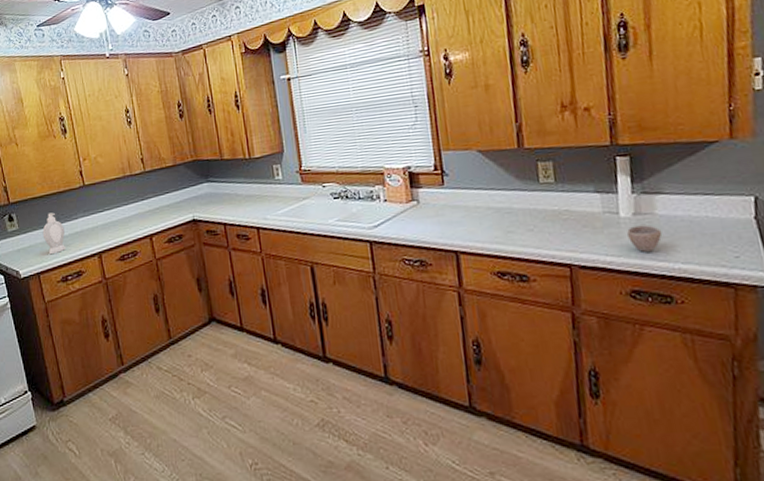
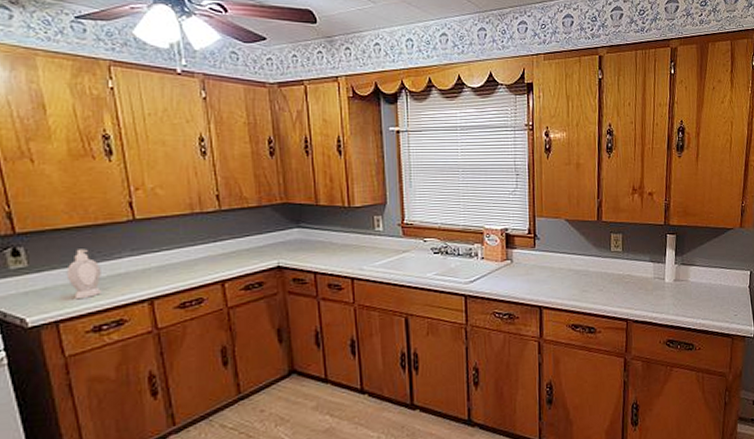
cup: present [627,224,663,252] -> none [669,289,692,310]

